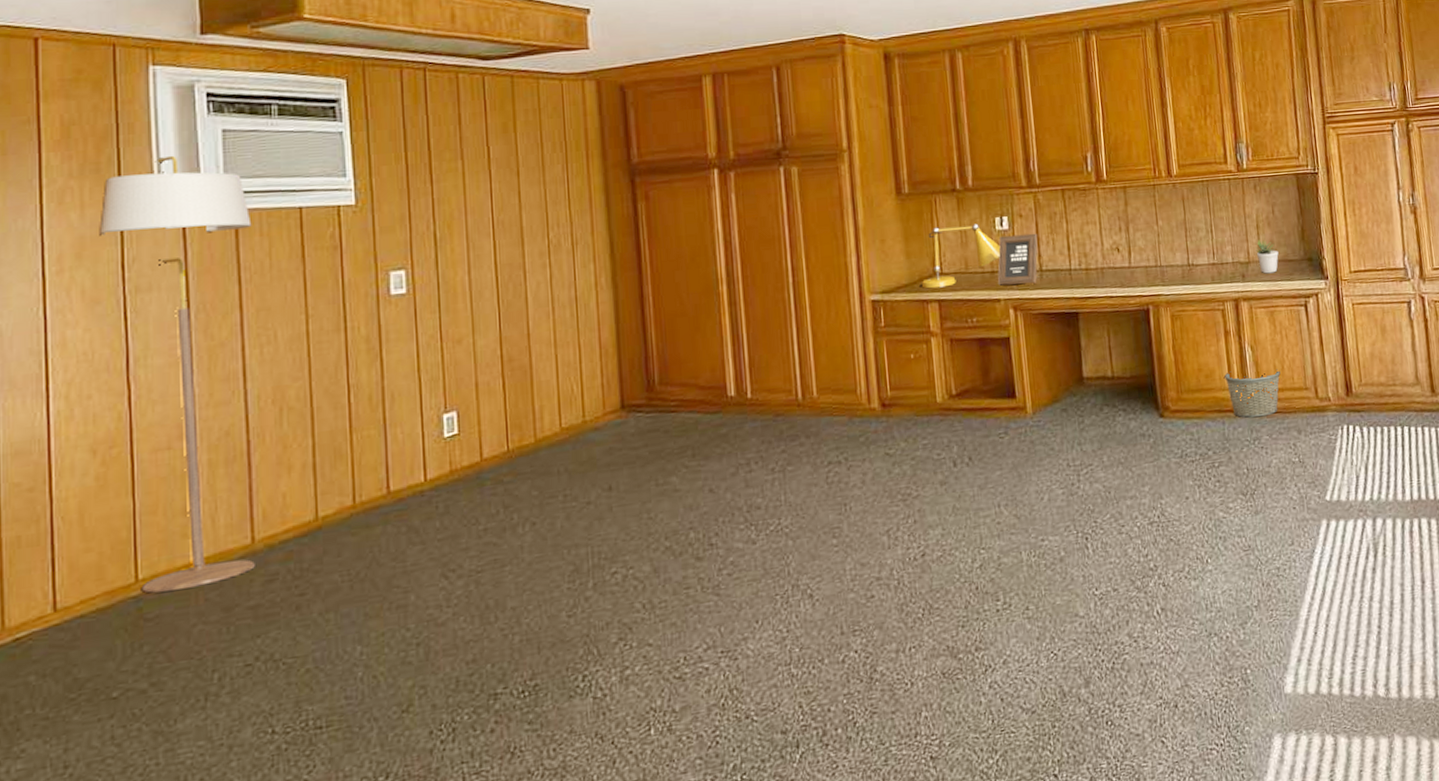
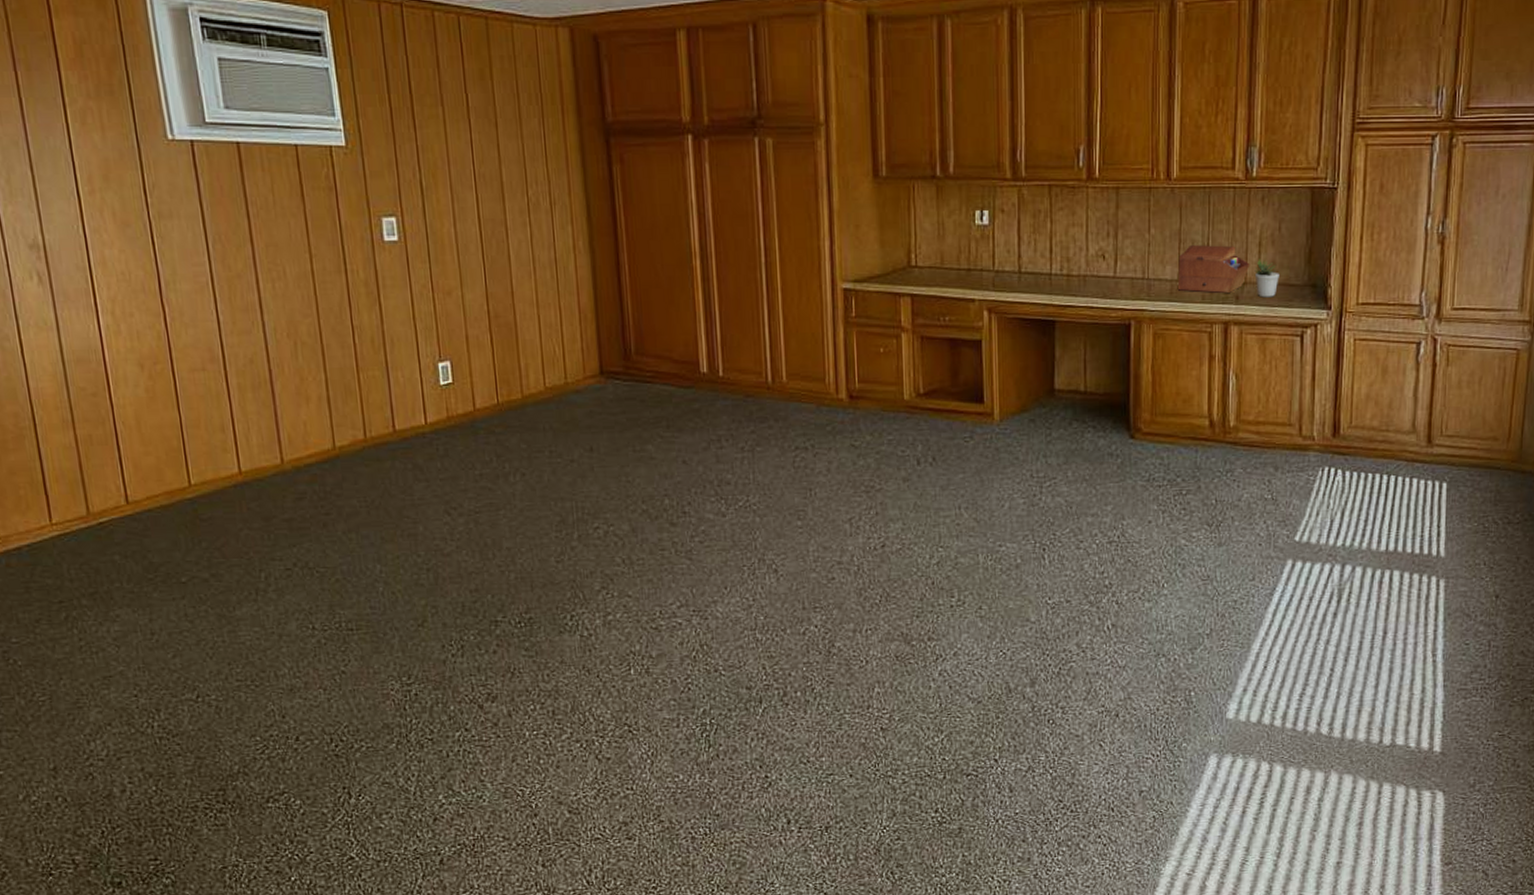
floor lamp: present [99,155,255,594] -> none [120,82,286,498]
table lamp: present [920,223,1001,289] -> none [893,215,979,282]
picture frame: present [998,233,1038,286] -> none [974,231,1019,286]
sewing box: none [1186,230,1251,275] -> present [1179,244,1250,294]
basket: present [1224,369,1280,418] -> none [1203,398,1264,449]

